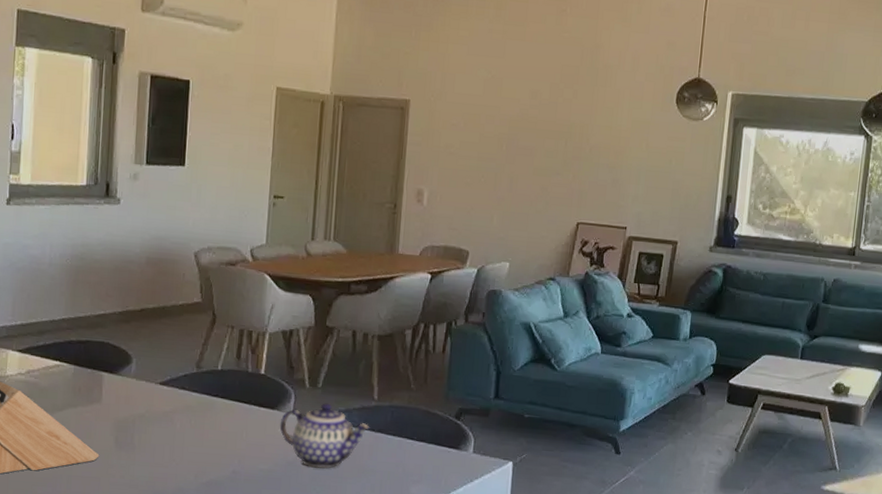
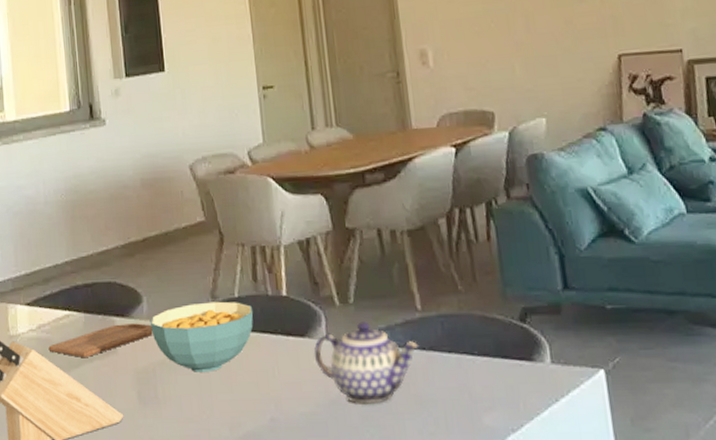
cutting board: none [35,378,138,404] -> present [48,323,153,358]
cereal bowl: none [136,370,233,428] -> present [151,301,254,372]

